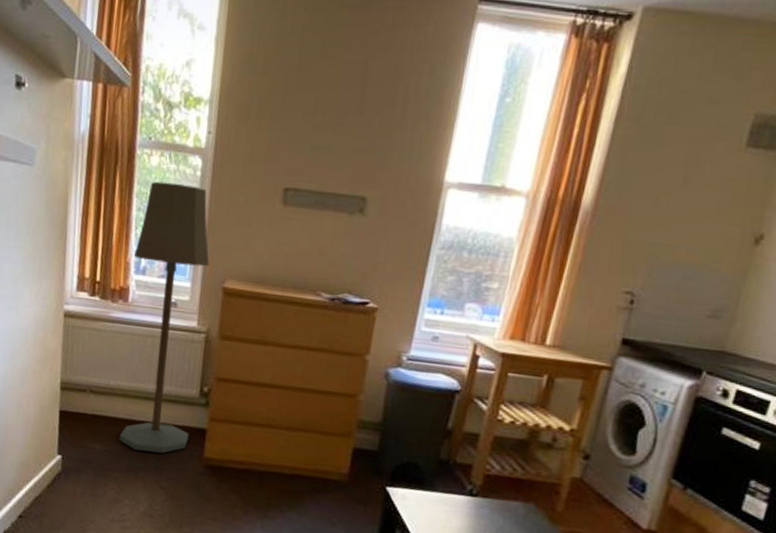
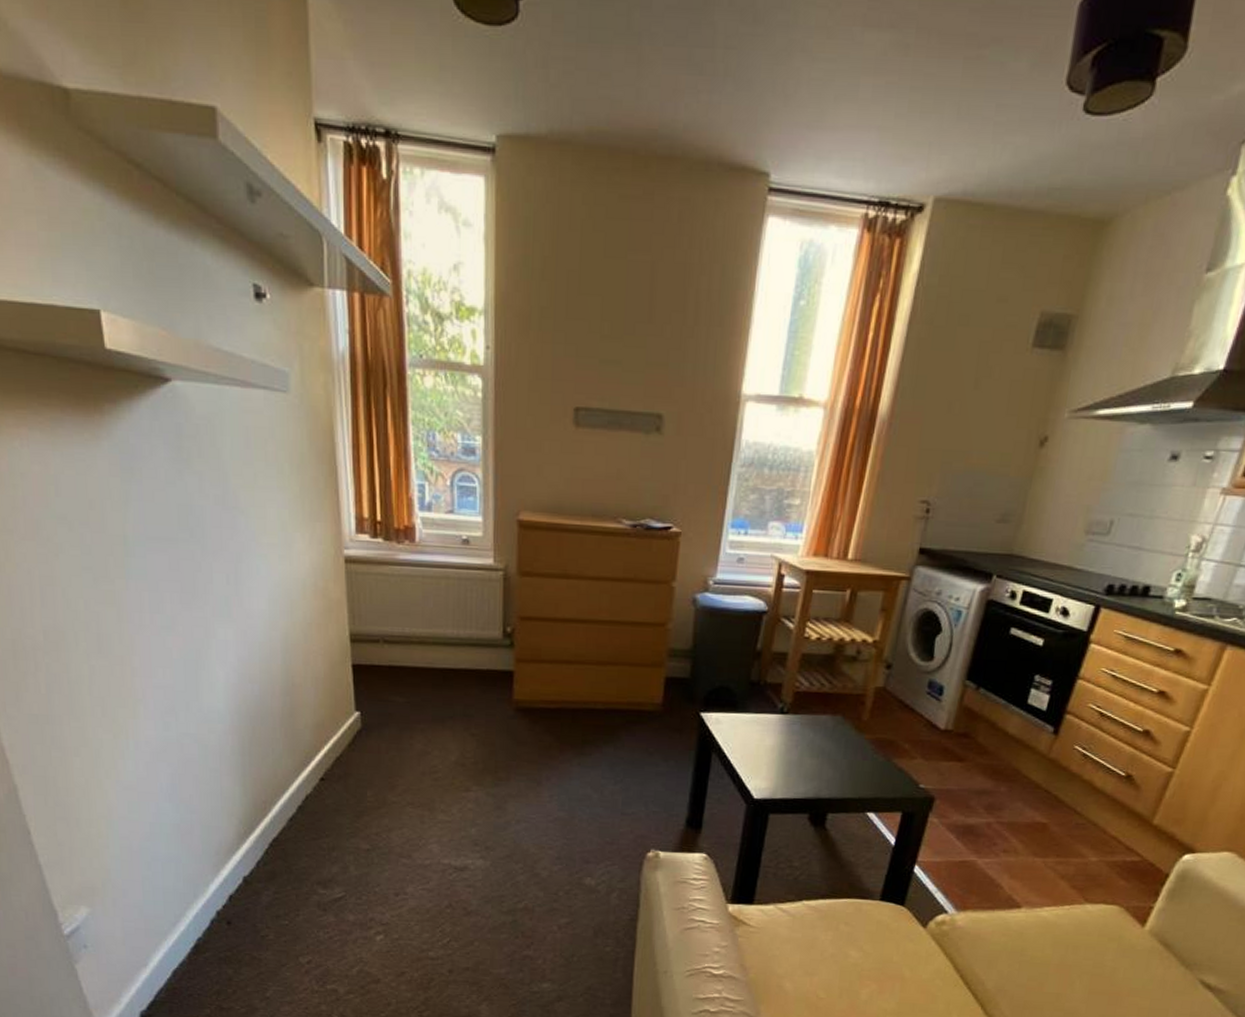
floor lamp: present [119,181,210,454] -> none [416,405,501,700]

